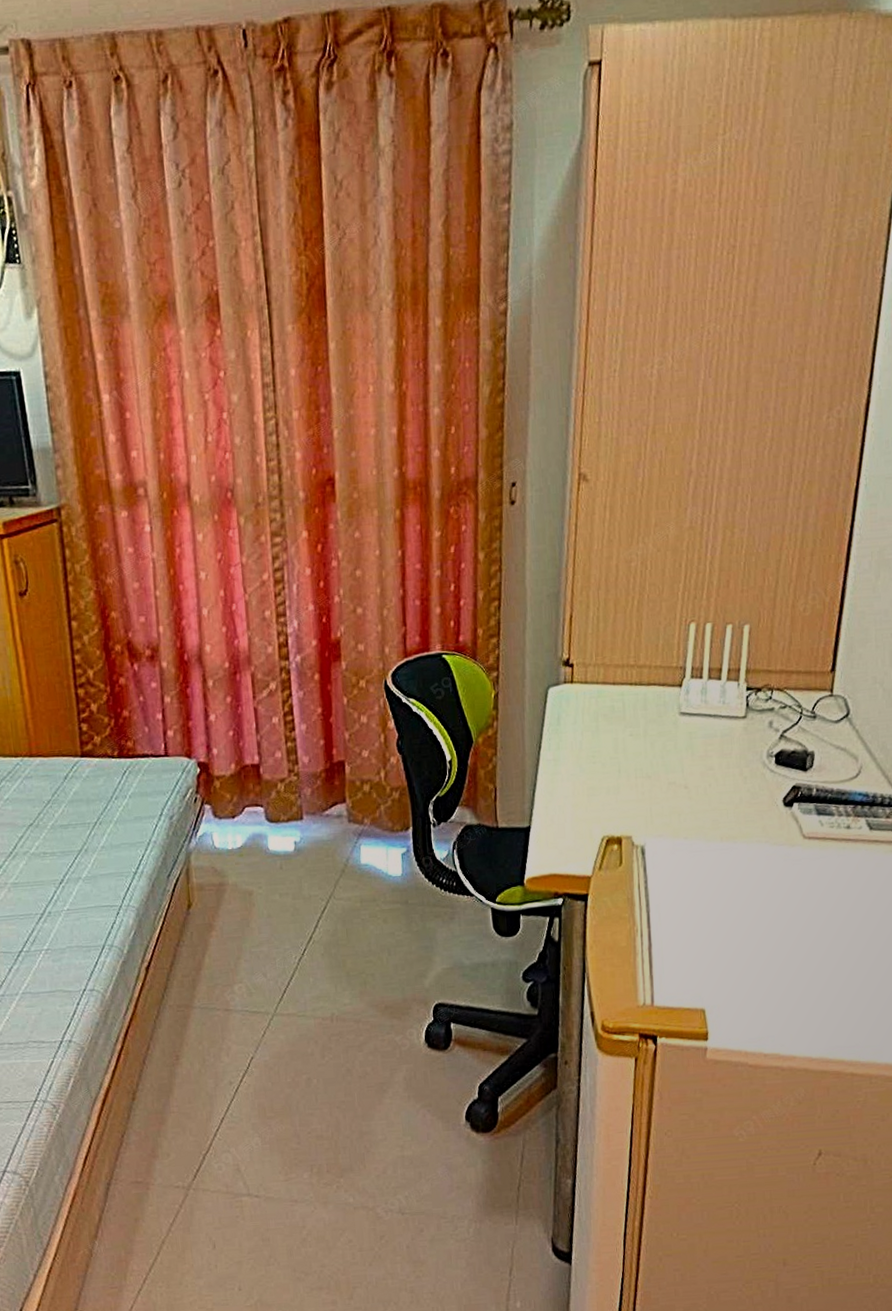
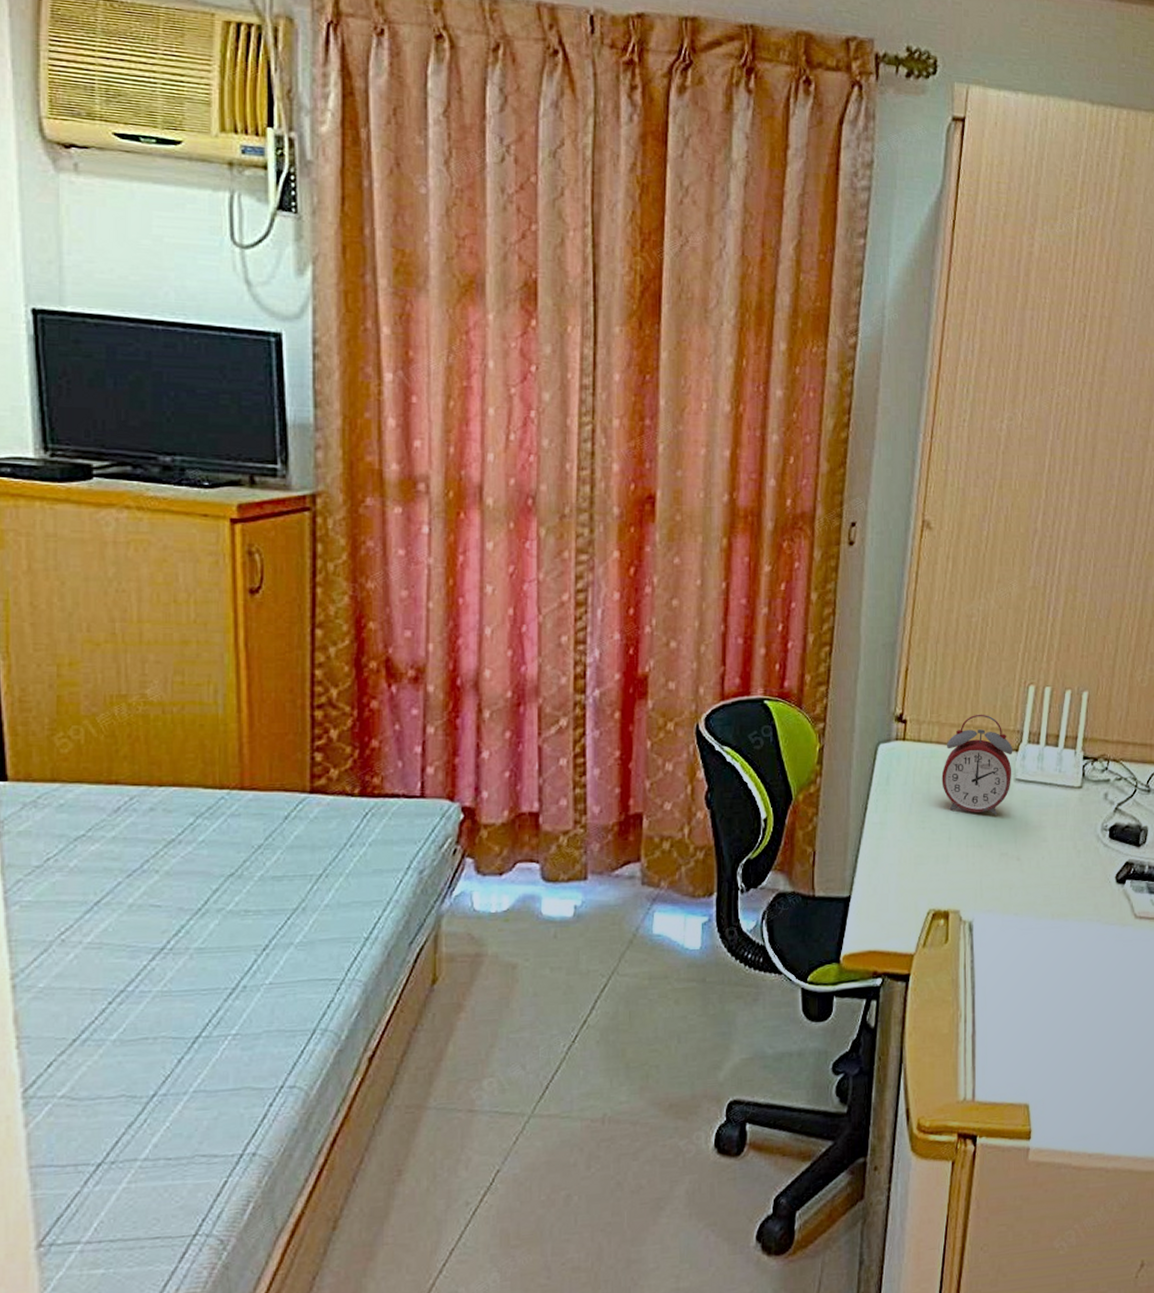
alarm clock: none [609,653,677,748] -> present [941,714,1013,815]

